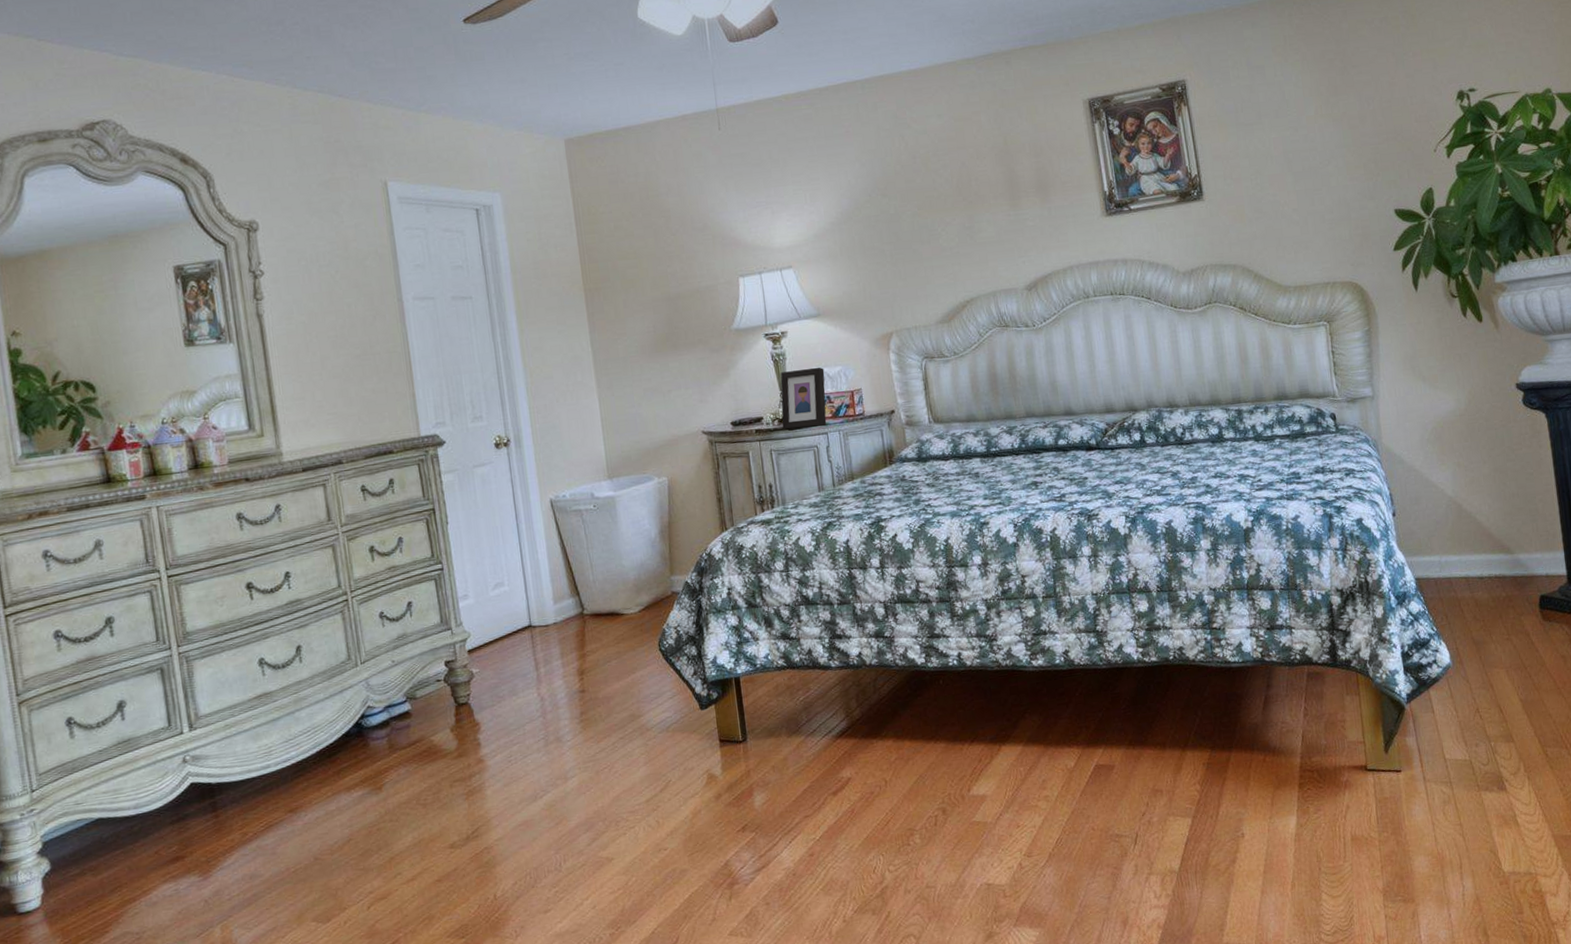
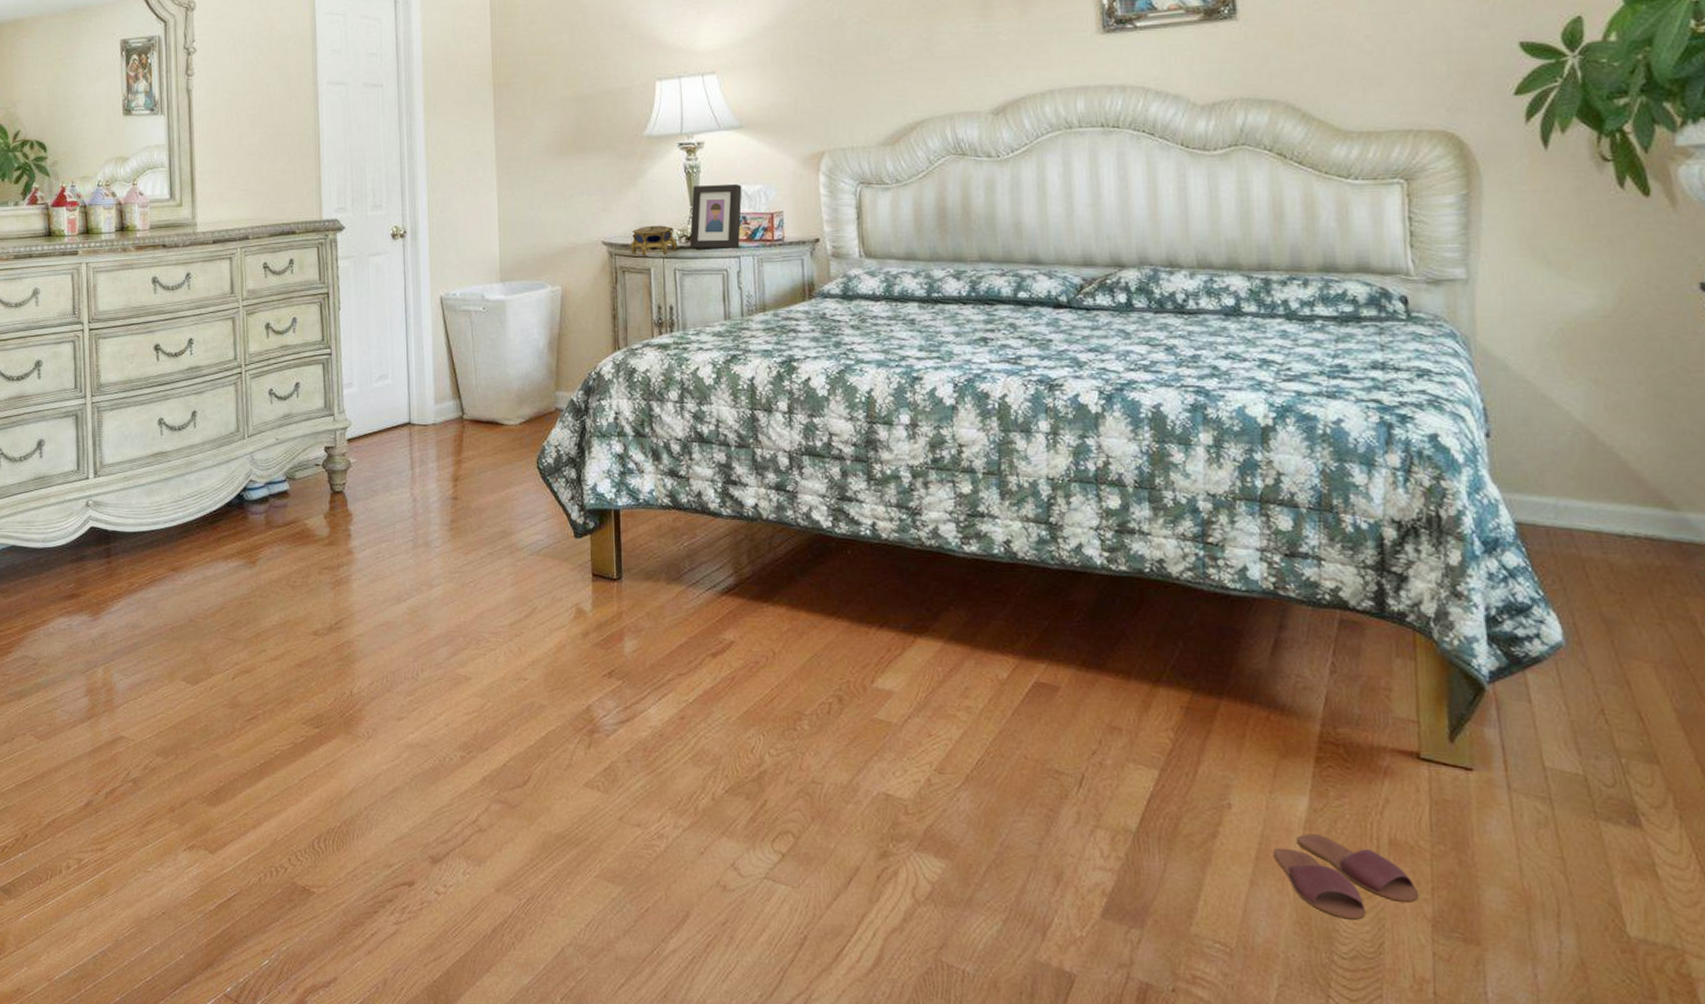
clock: none [728,411,772,441] -> present [630,225,678,256]
slippers: none [1275,843,1374,905] -> present [1273,834,1419,920]

